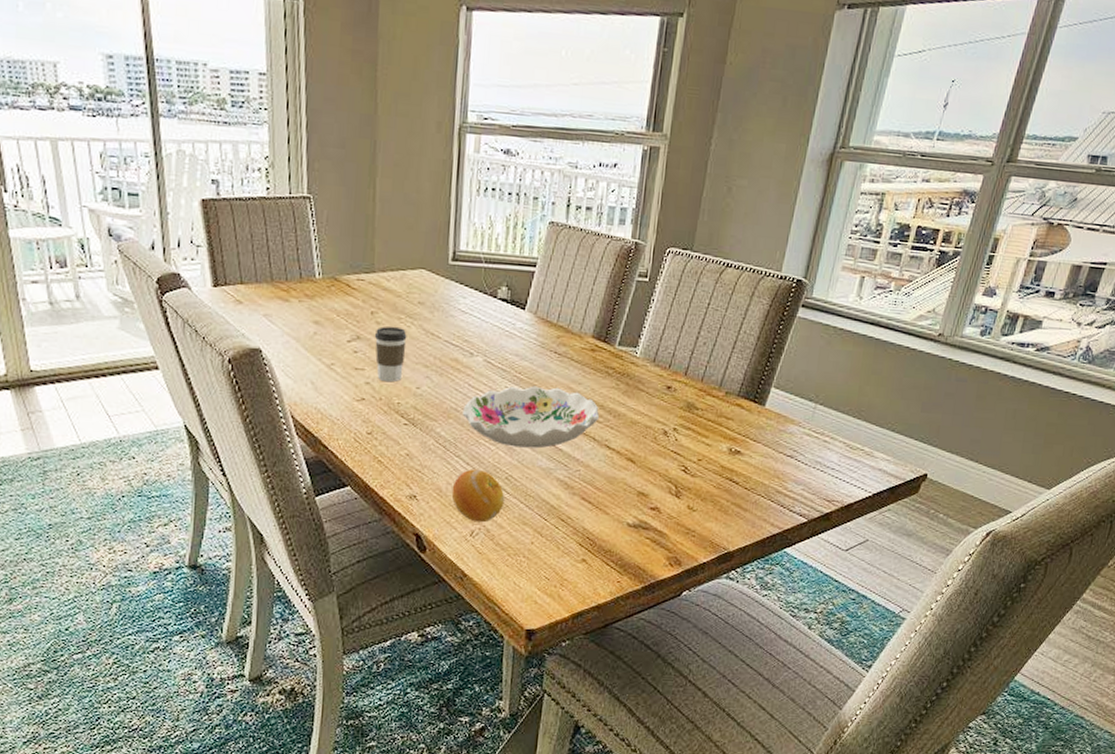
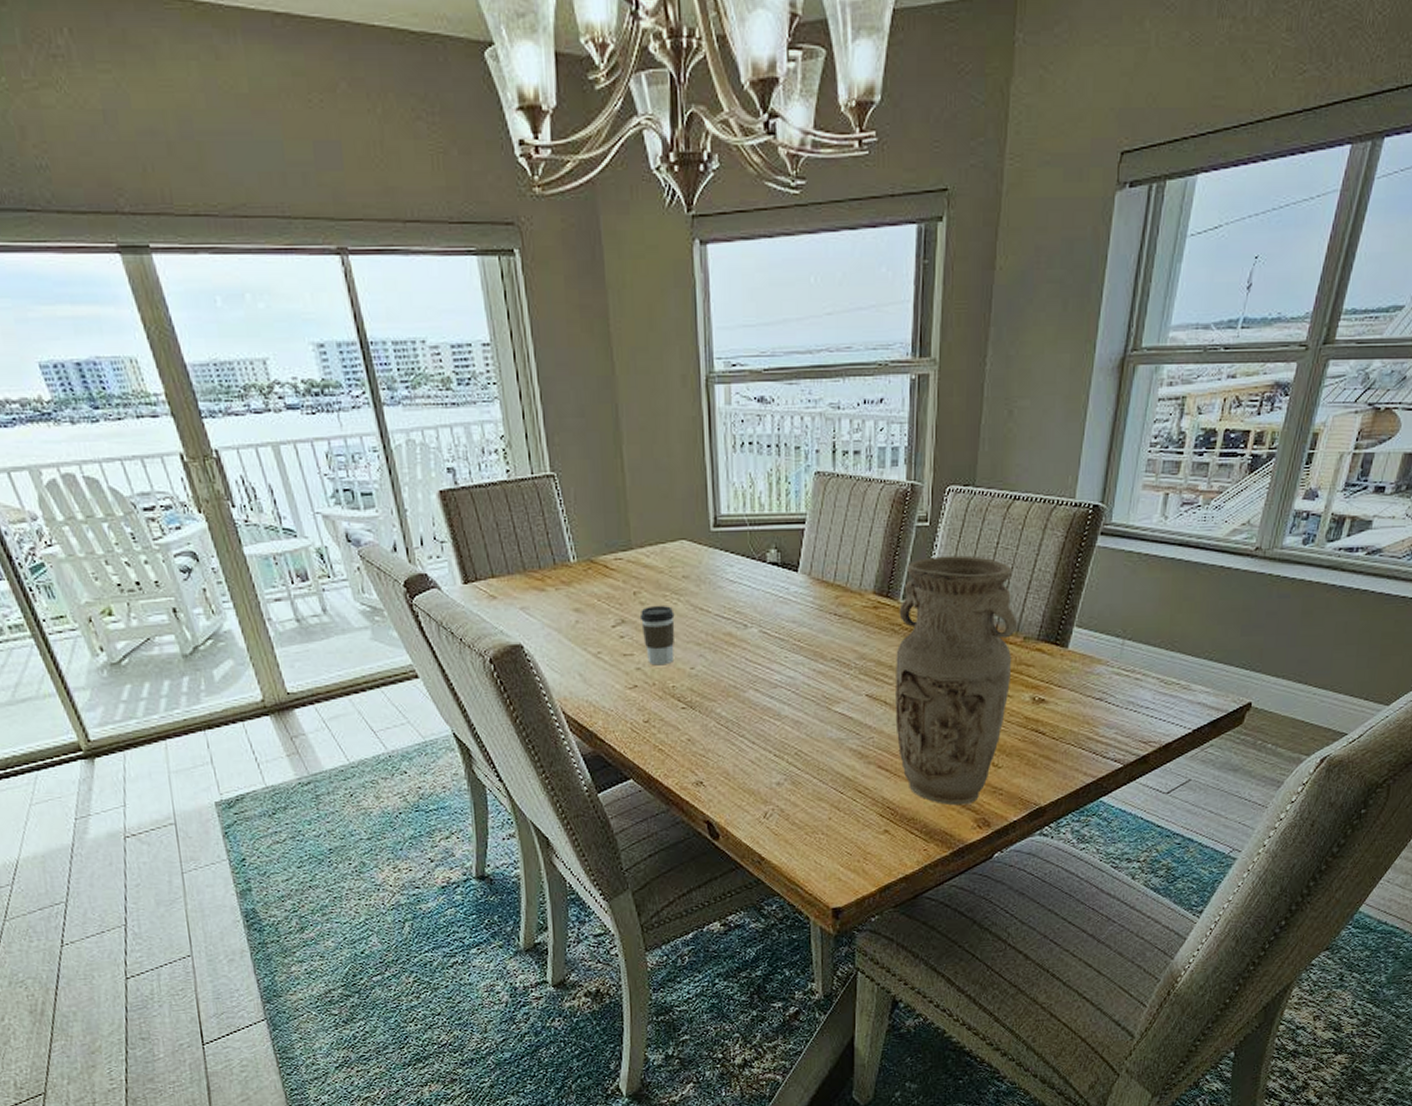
fruit: present [451,469,505,523] -> none [739,747,797,803]
decorative bowl: present [462,385,600,449] -> none [742,652,889,720]
vase: none [601,310,722,543] -> present [895,555,1018,806]

